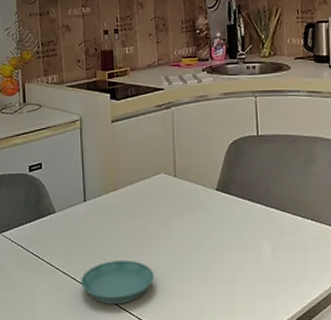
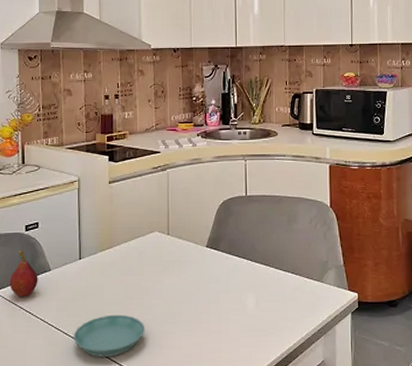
fruit: none [15,191,44,240] -> present [9,250,38,298]

